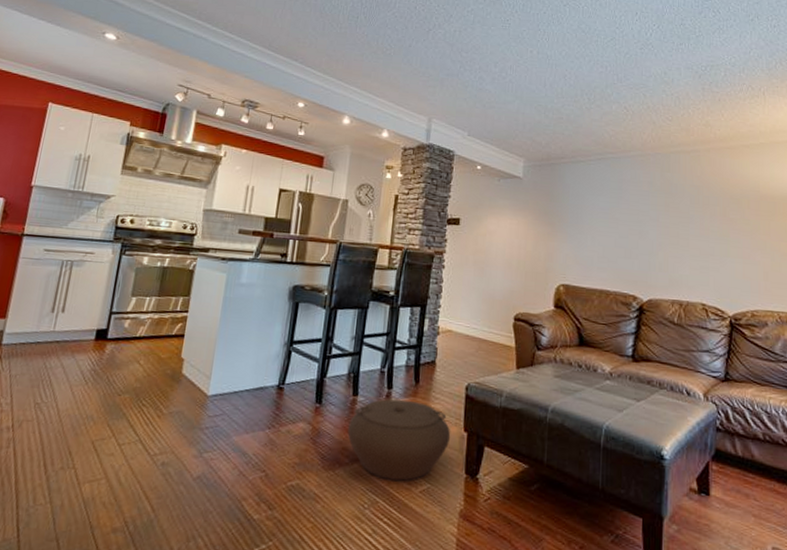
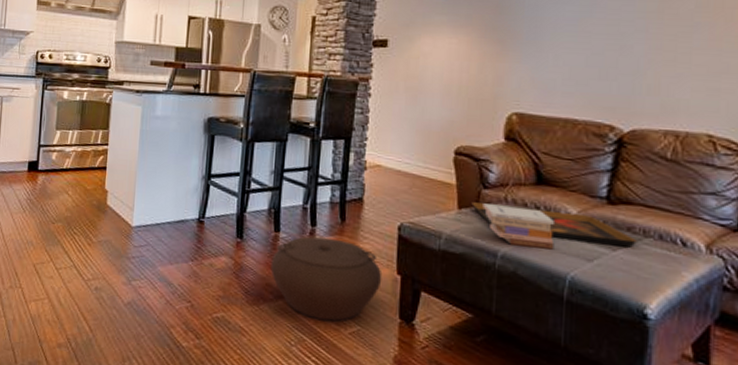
decorative tray: none [527,362,655,398] -> present [471,202,637,248]
books: none [536,363,593,403] -> present [483,203,555,250]

